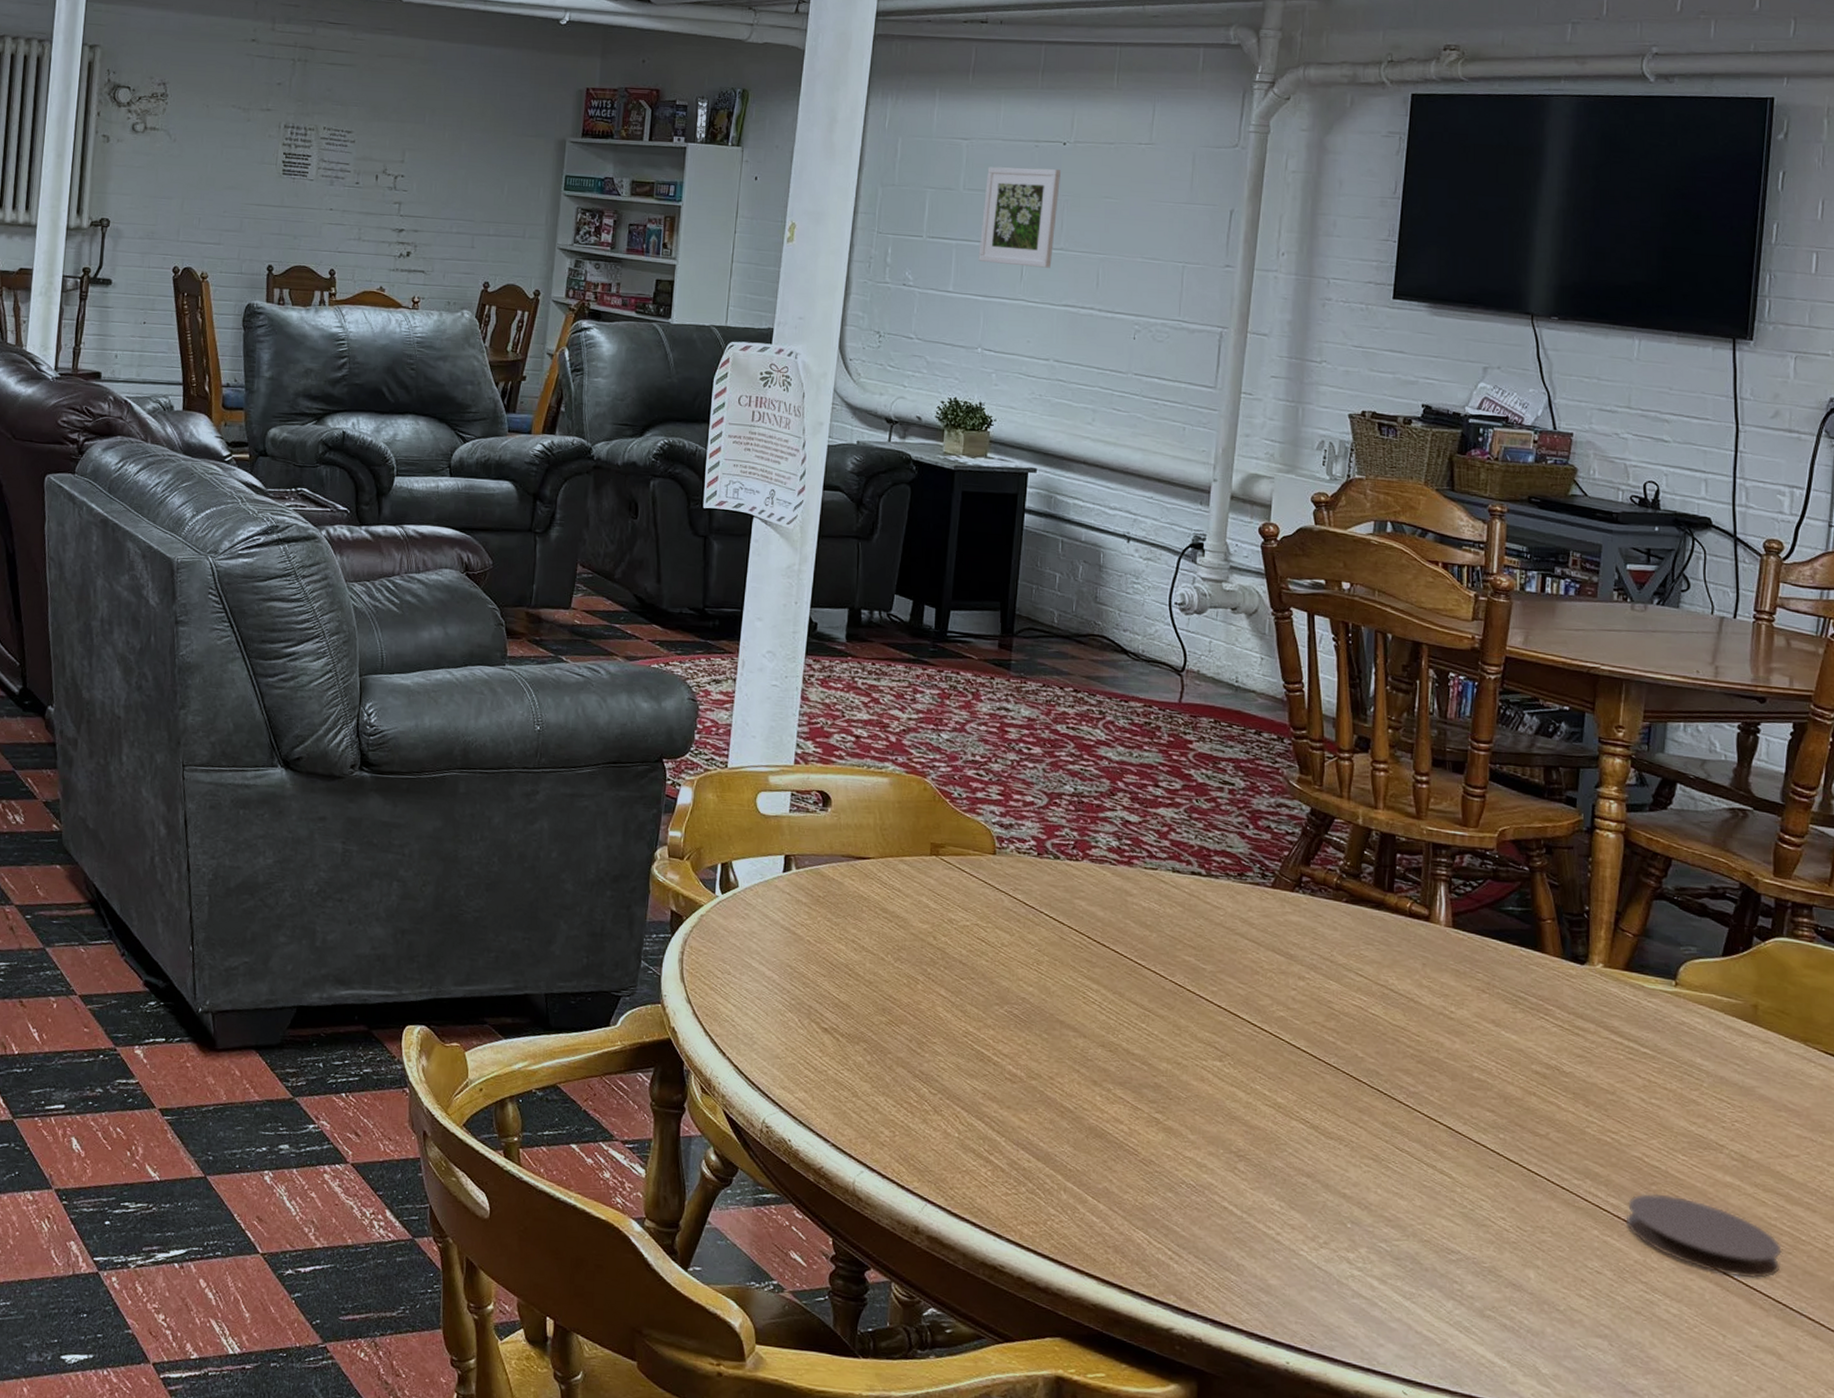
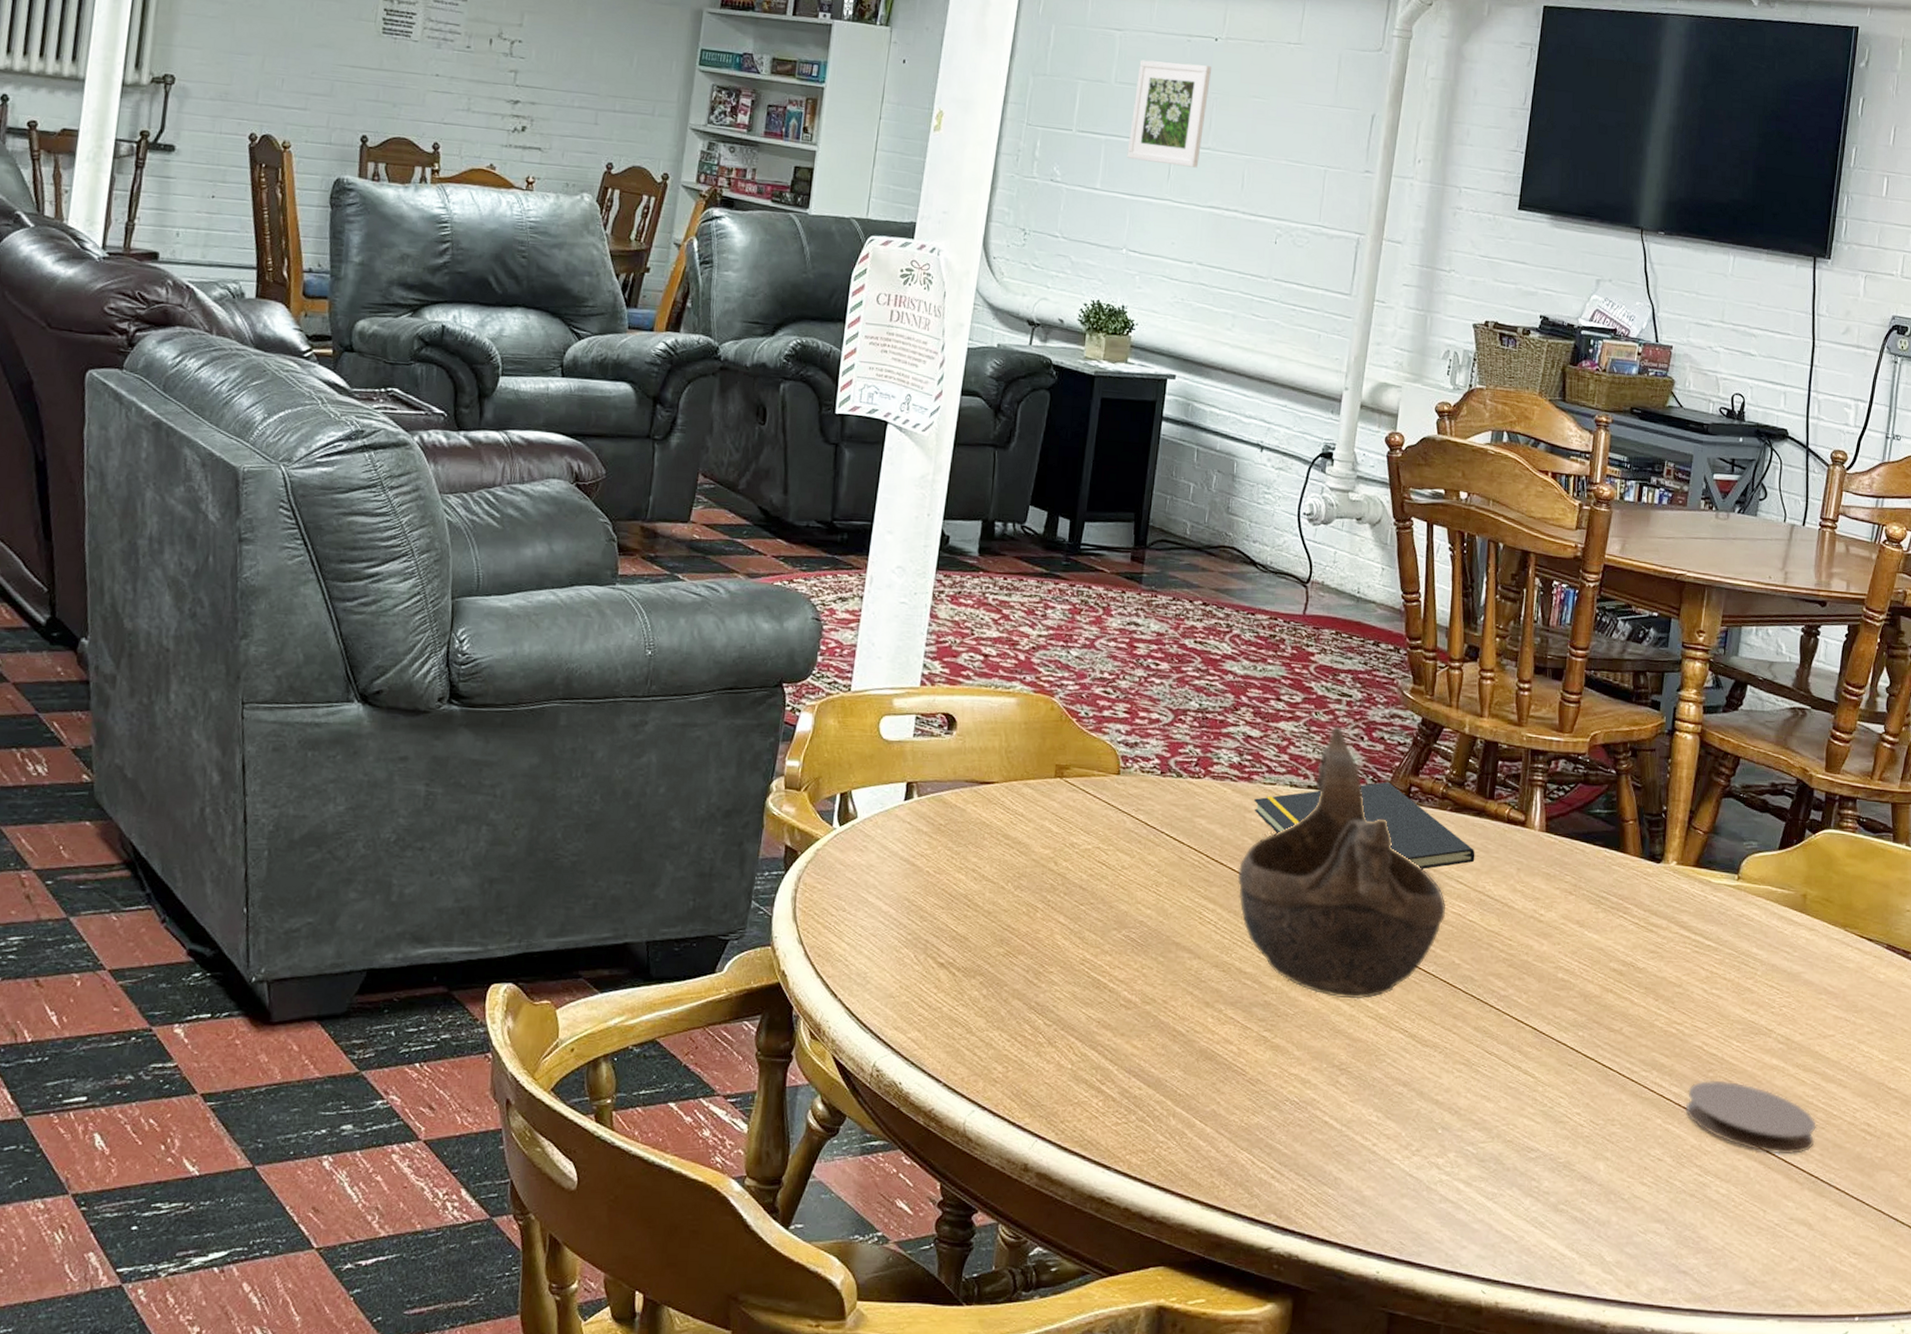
decorative bowl: none [1121,813,1346,1087] -> present [1237,726,1447,1000]
notepad: none [1135,871,1375,960] -> present [1254,782,1475,869]

